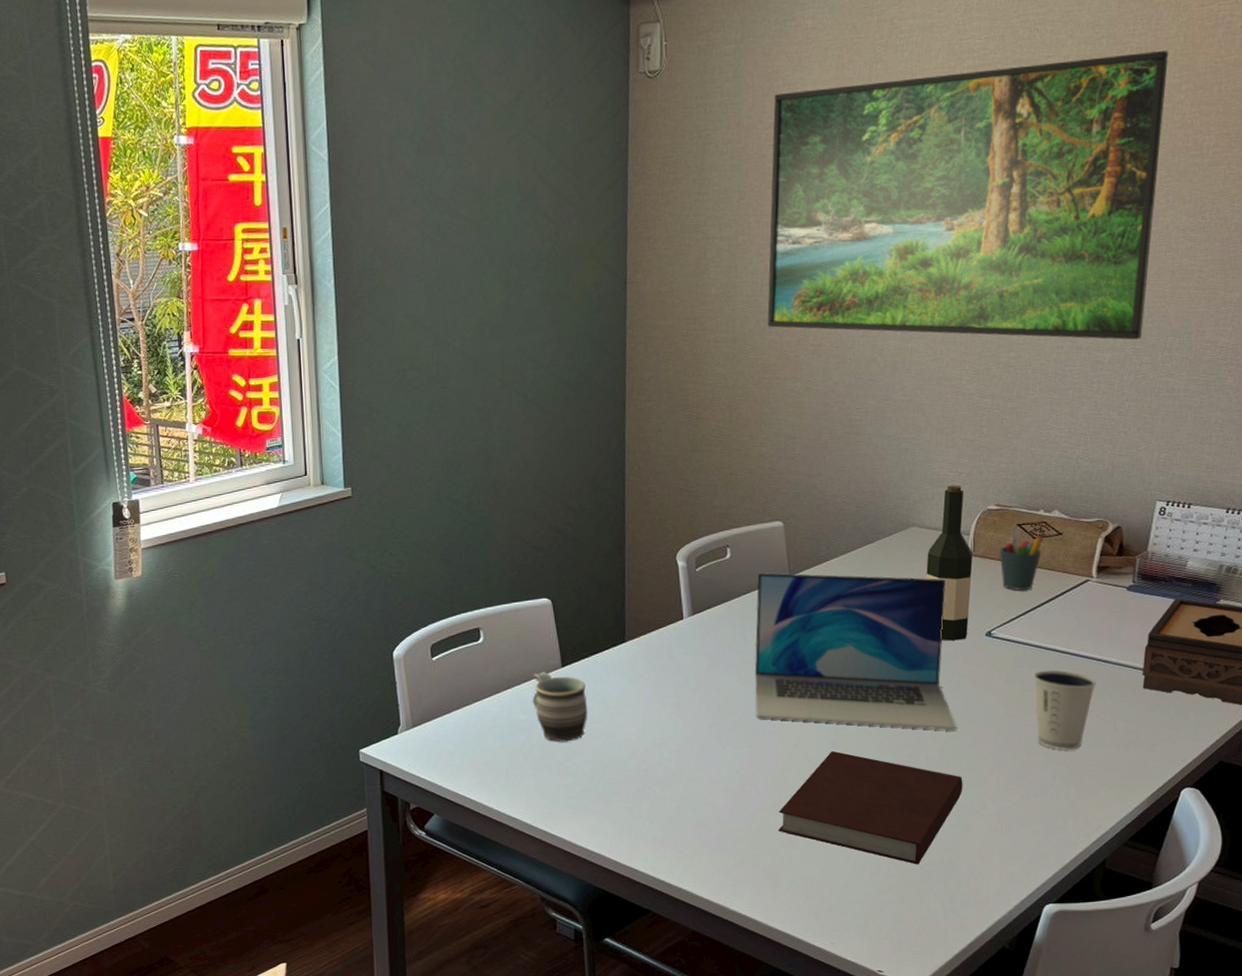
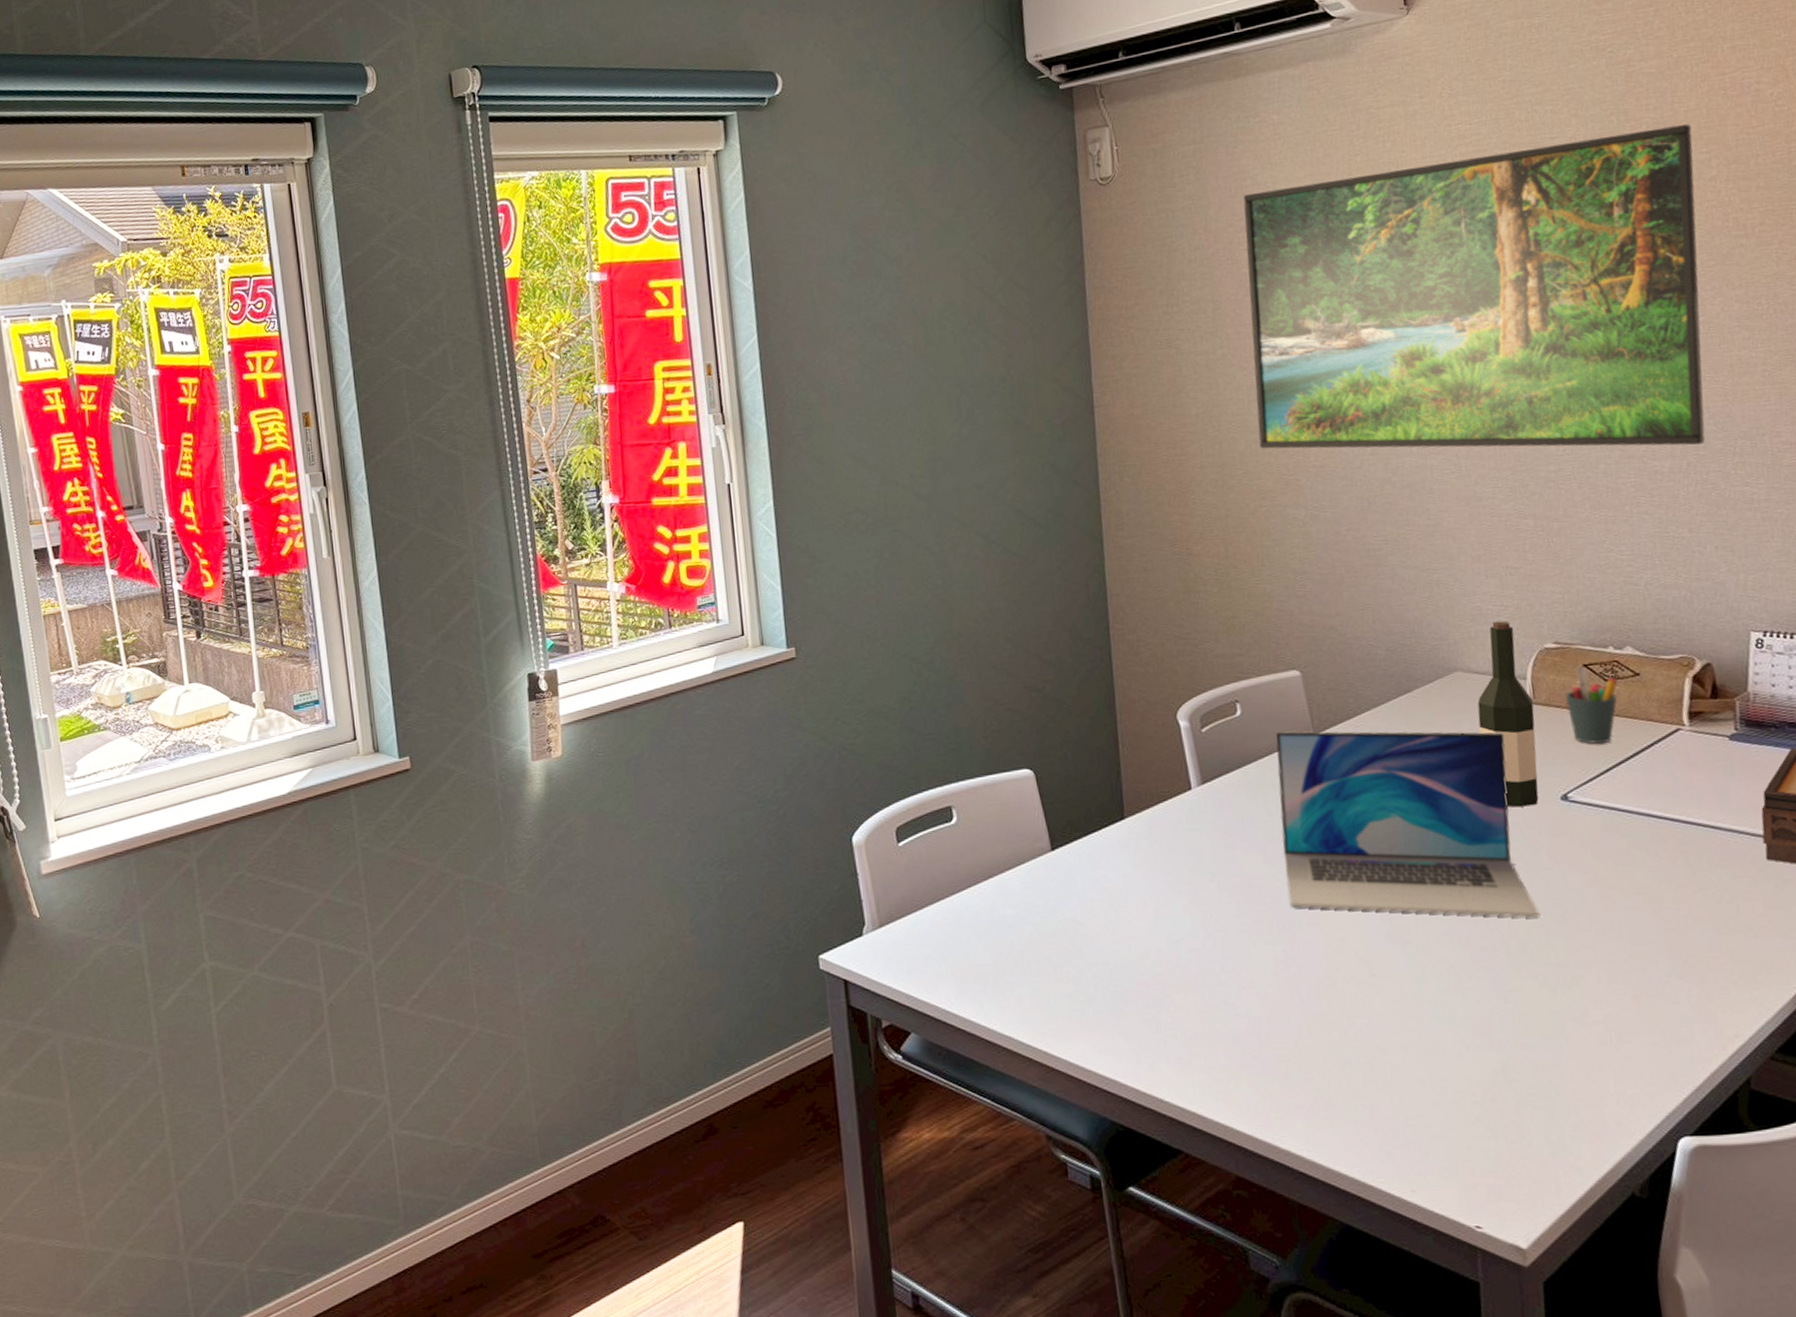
mug: present [532,671,588,742] -> none [1018,856,1087,942]
notebook: present [778,750,963,865] -> none [1330,945,1557,1088]
dixie cup: present [1033,670,1096,750] -> none [1626,839,1707,939]

